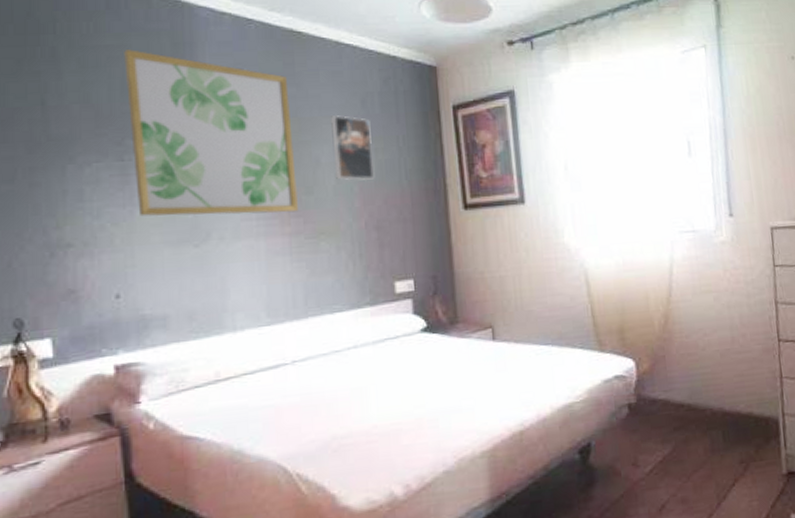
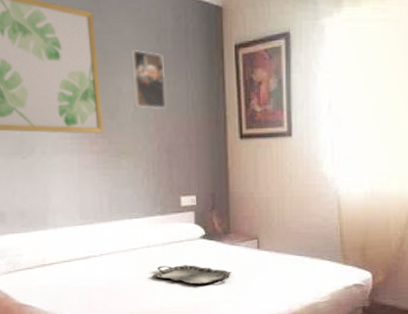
serving tray: none [361,366,463,392] -> present [152,265,232,285]

